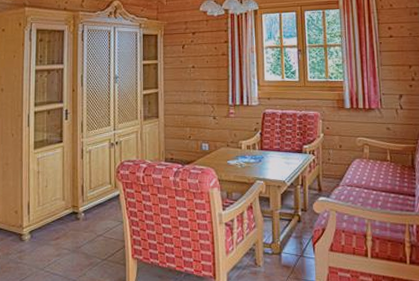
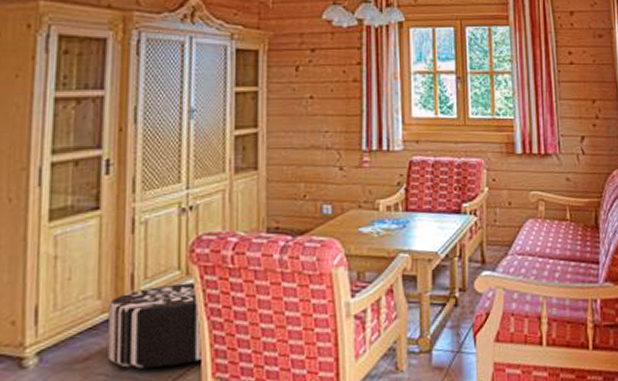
pouf: none [68,193,126,247] -> present [106,283,203,369]

